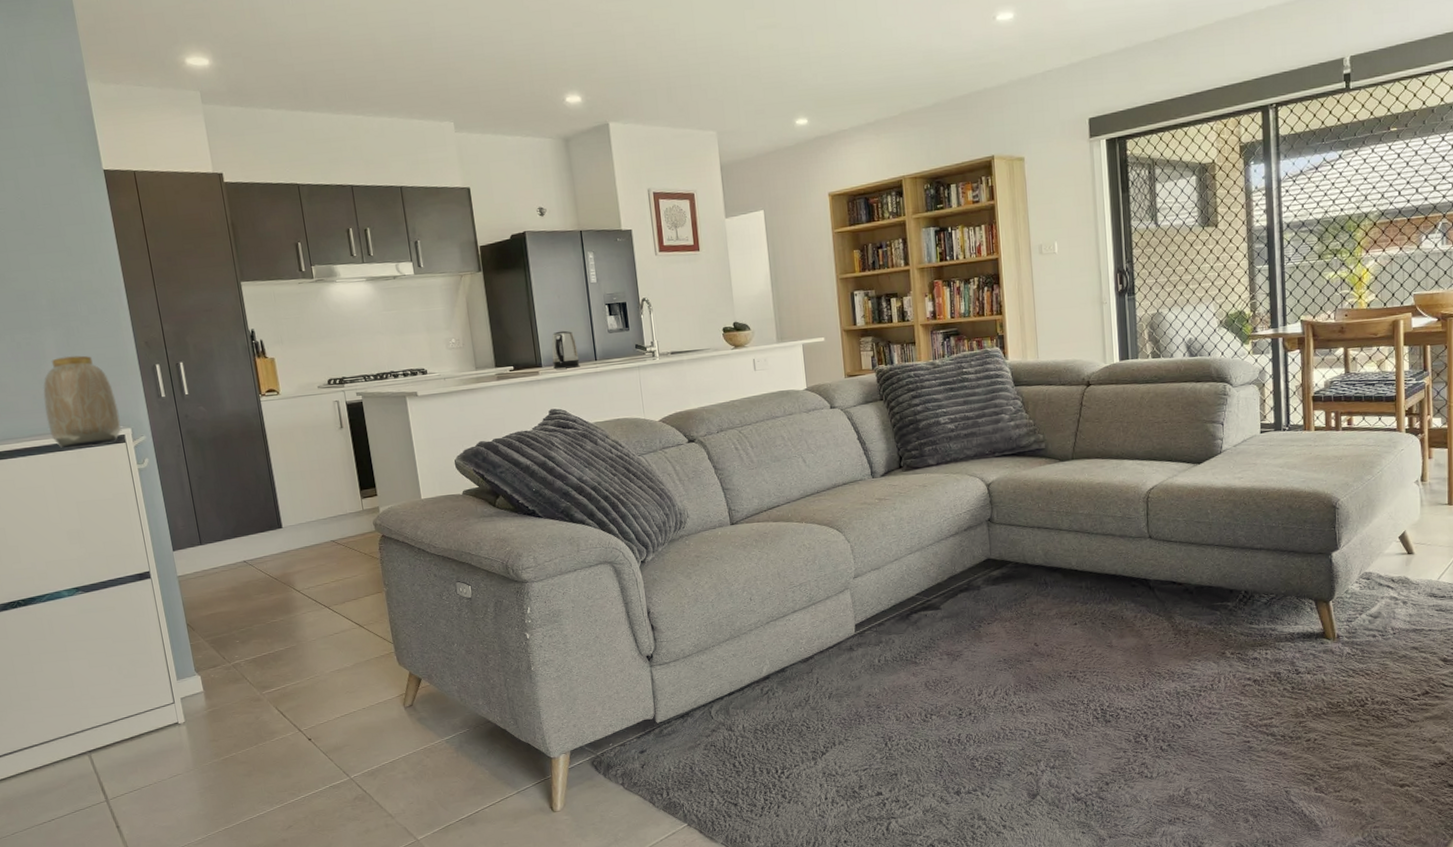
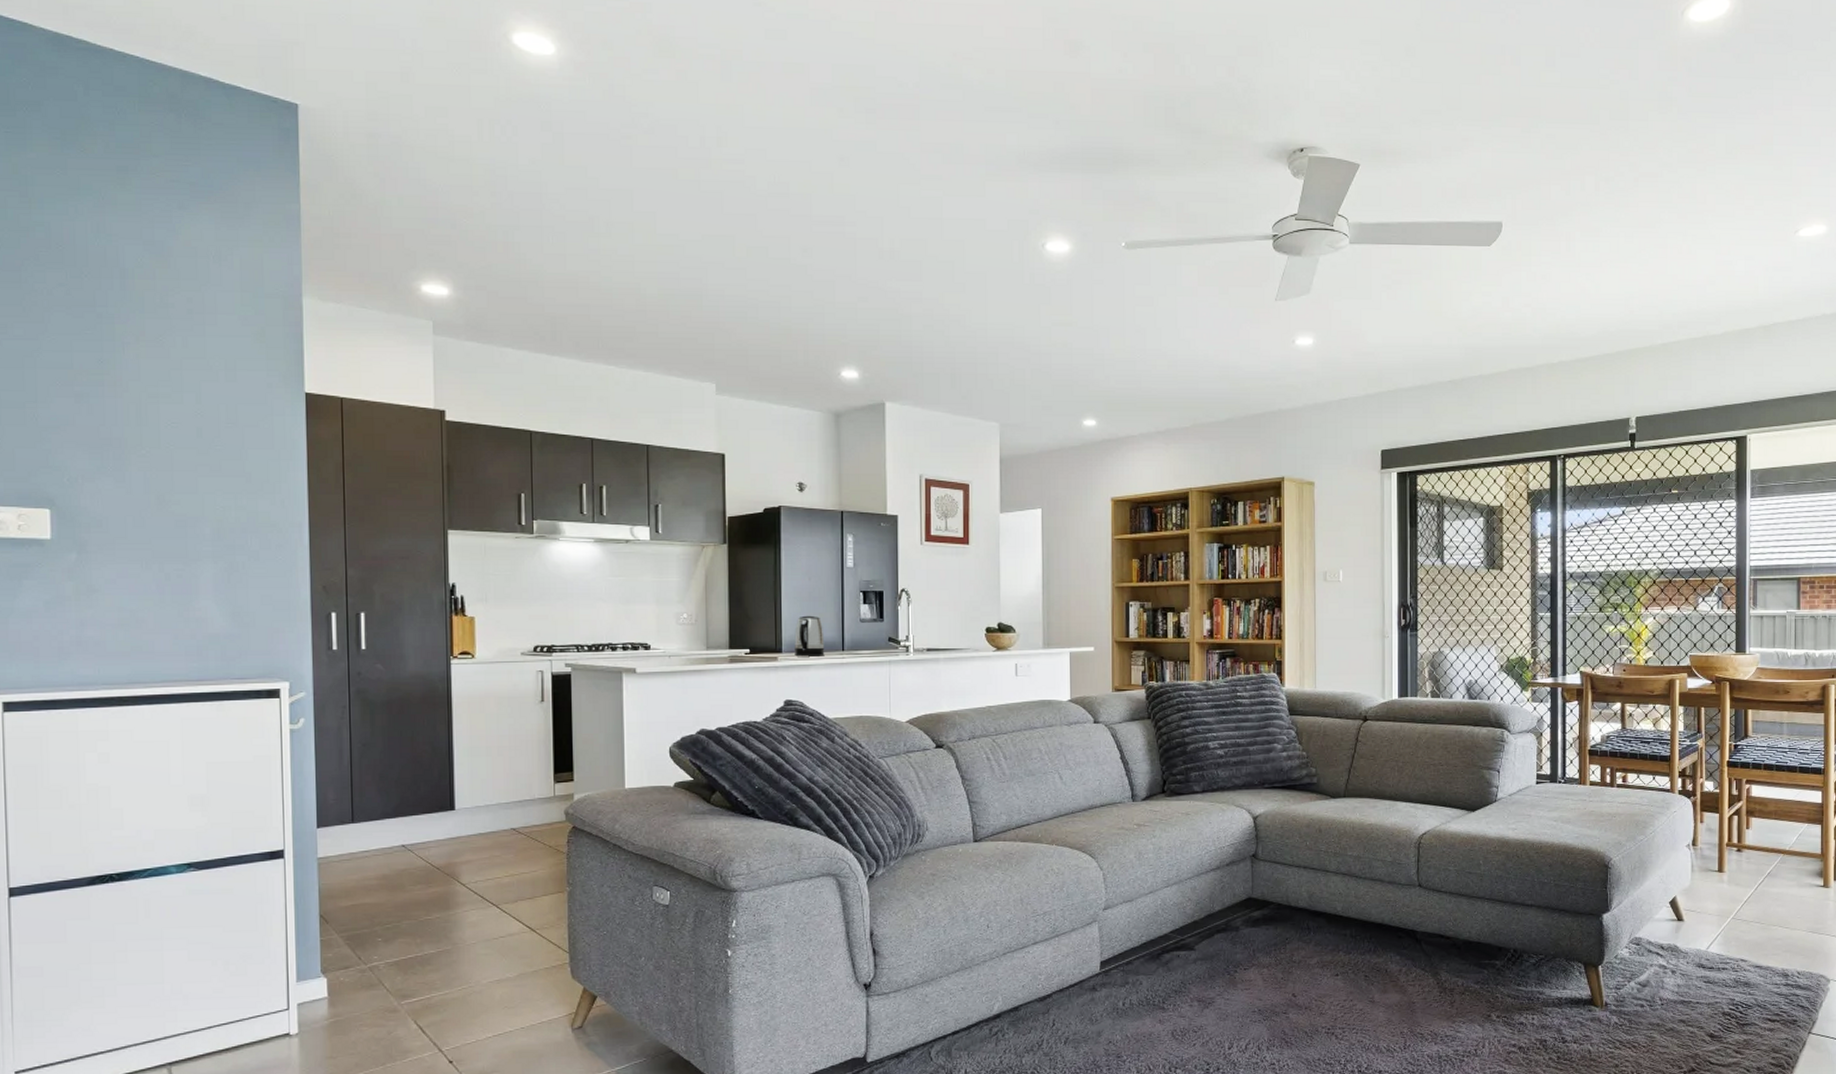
vase: present [43,355,121,449] -> none [186,595,278,699]

